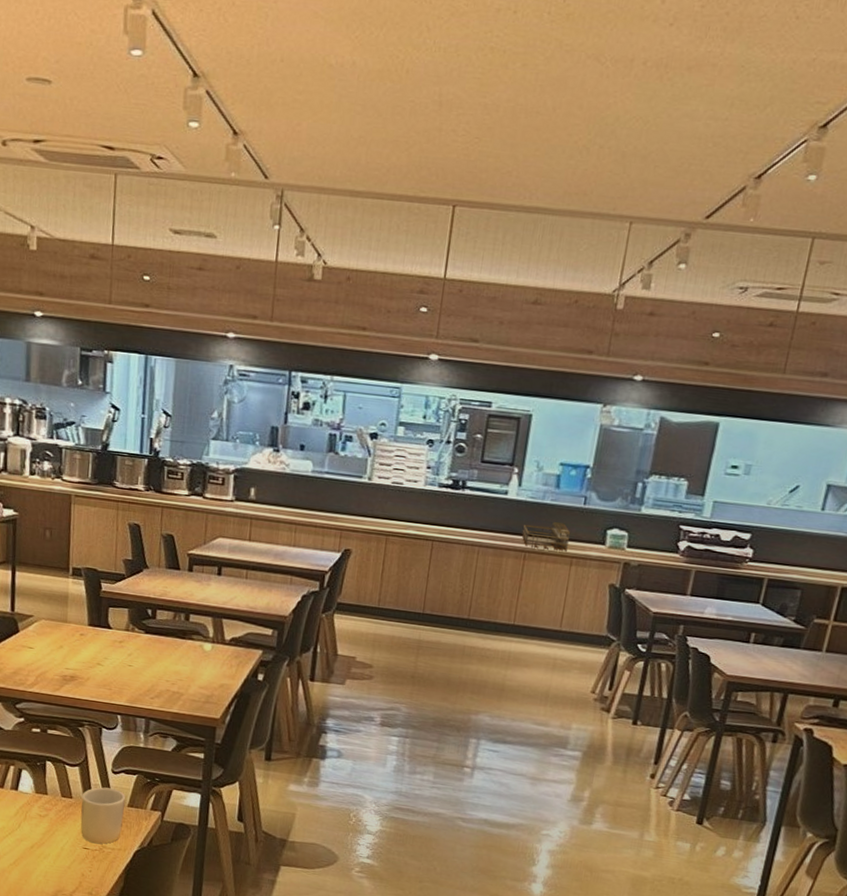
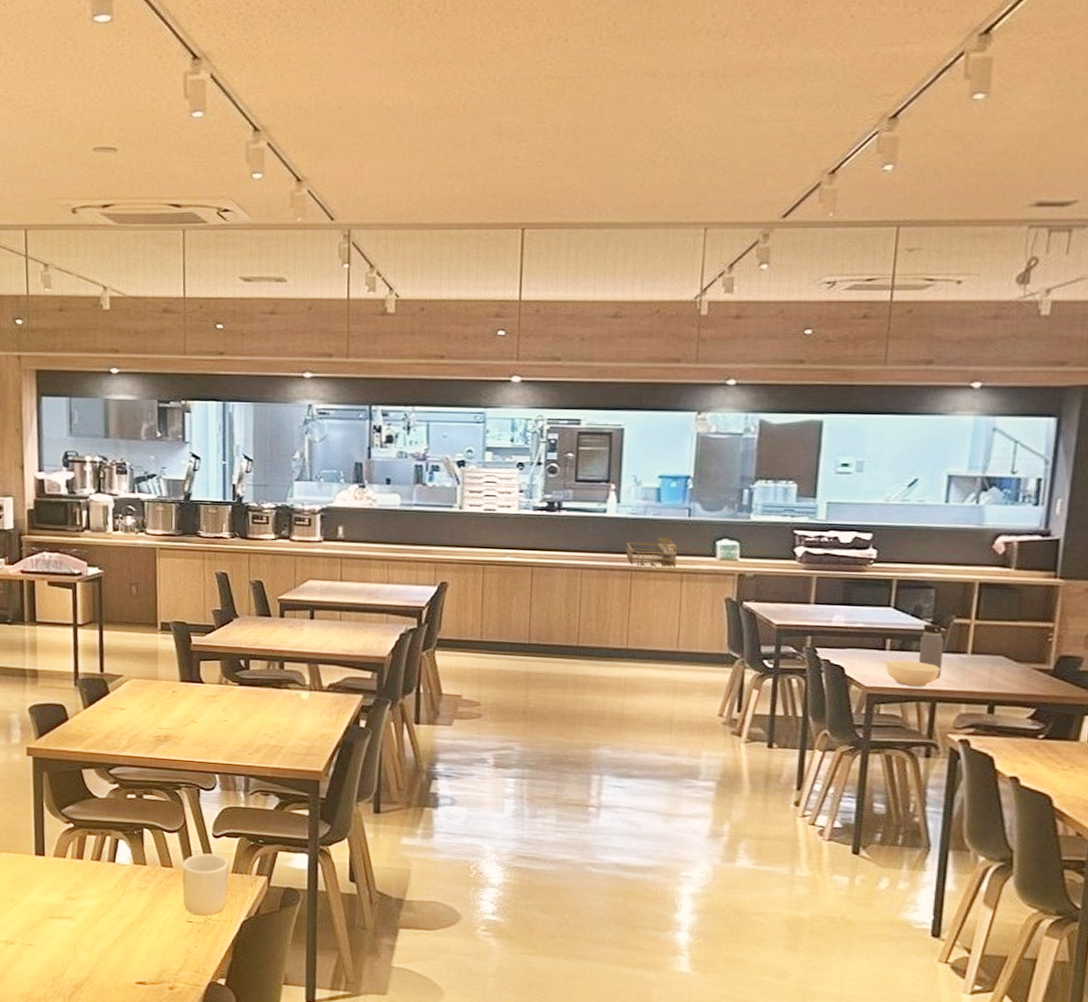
bowl: none [747,652,797,679] -> present [884,659,941,687]
water bottle: none [777,616,809,673] -> present [918,617,948,679]

